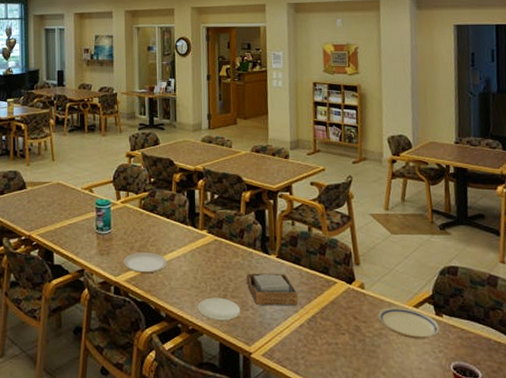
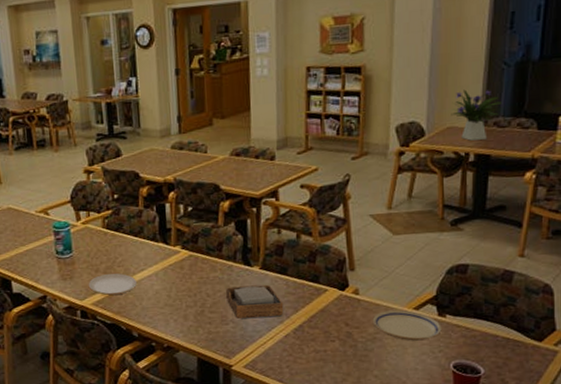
plate: present [198,297,241,321] -> none [172,313,220,337]
flower arrangement: none [431,111,472,155] -> present [451,89,502,141]

